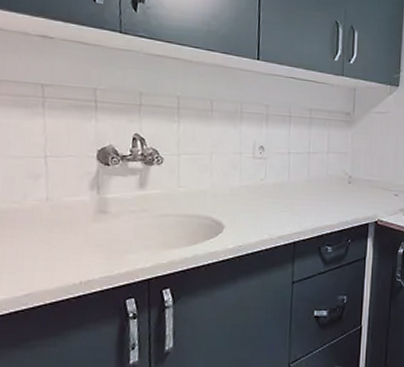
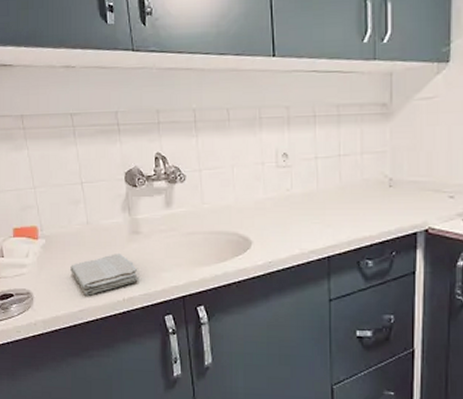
washcloth: none [19,233,102,278] -> present [70,254,139,296]

